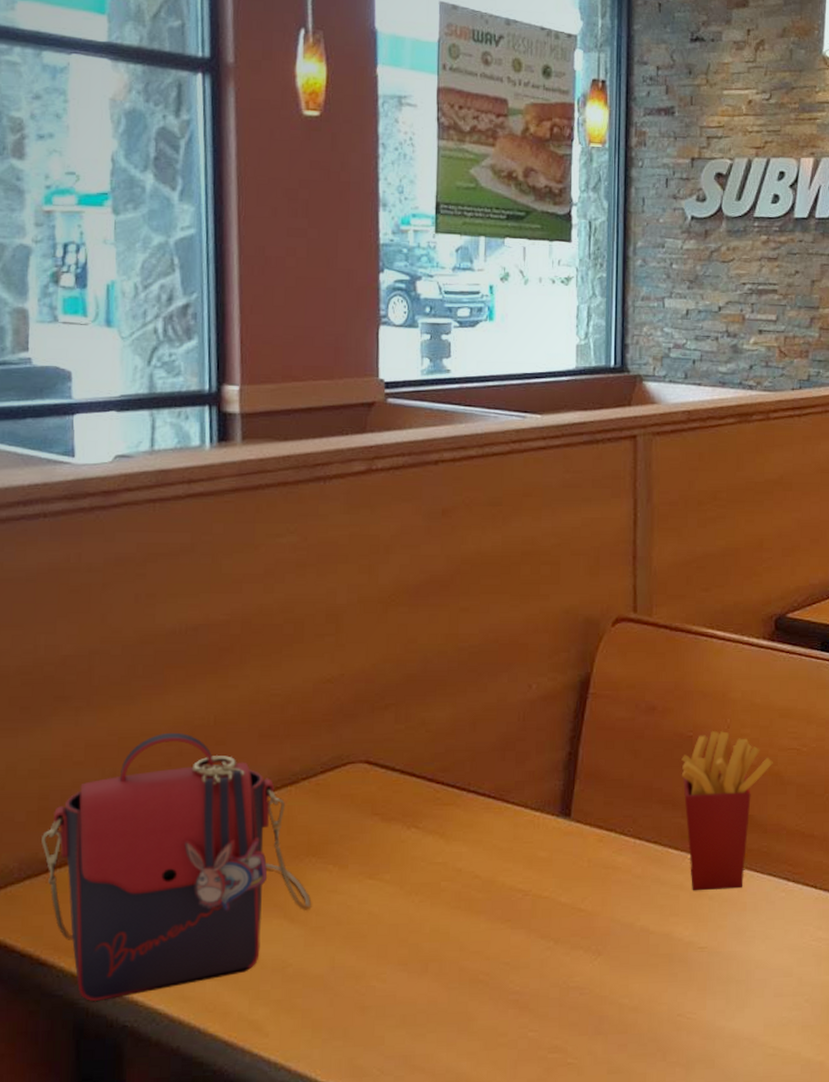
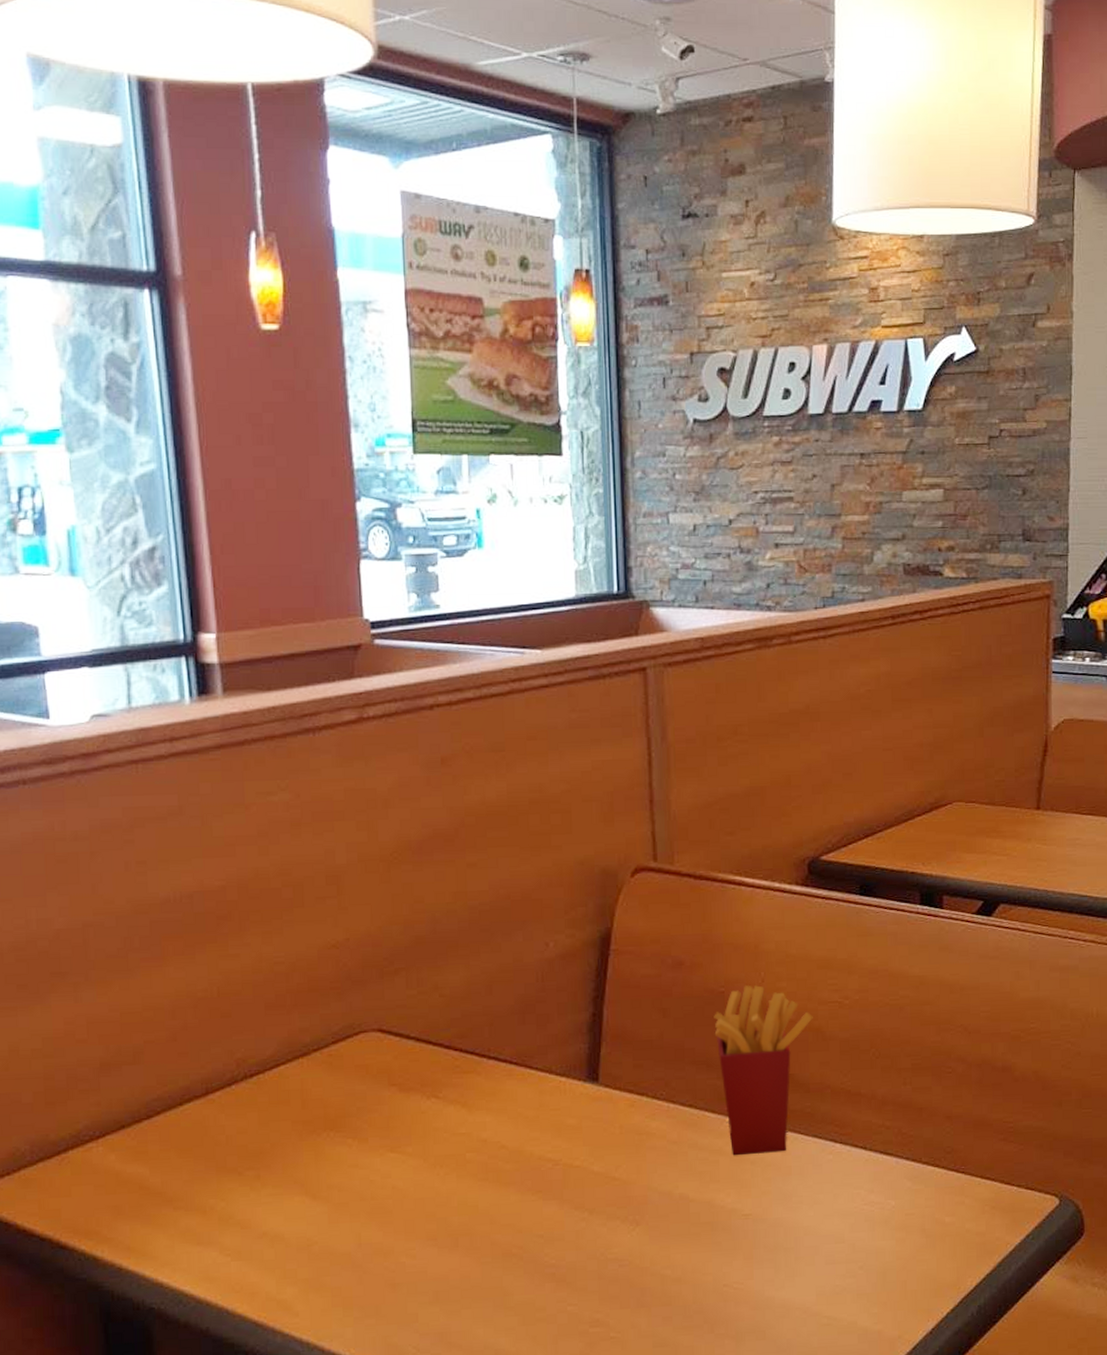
handbag: present [42,732,311,1002] -> none [51,1005,332,1285]

